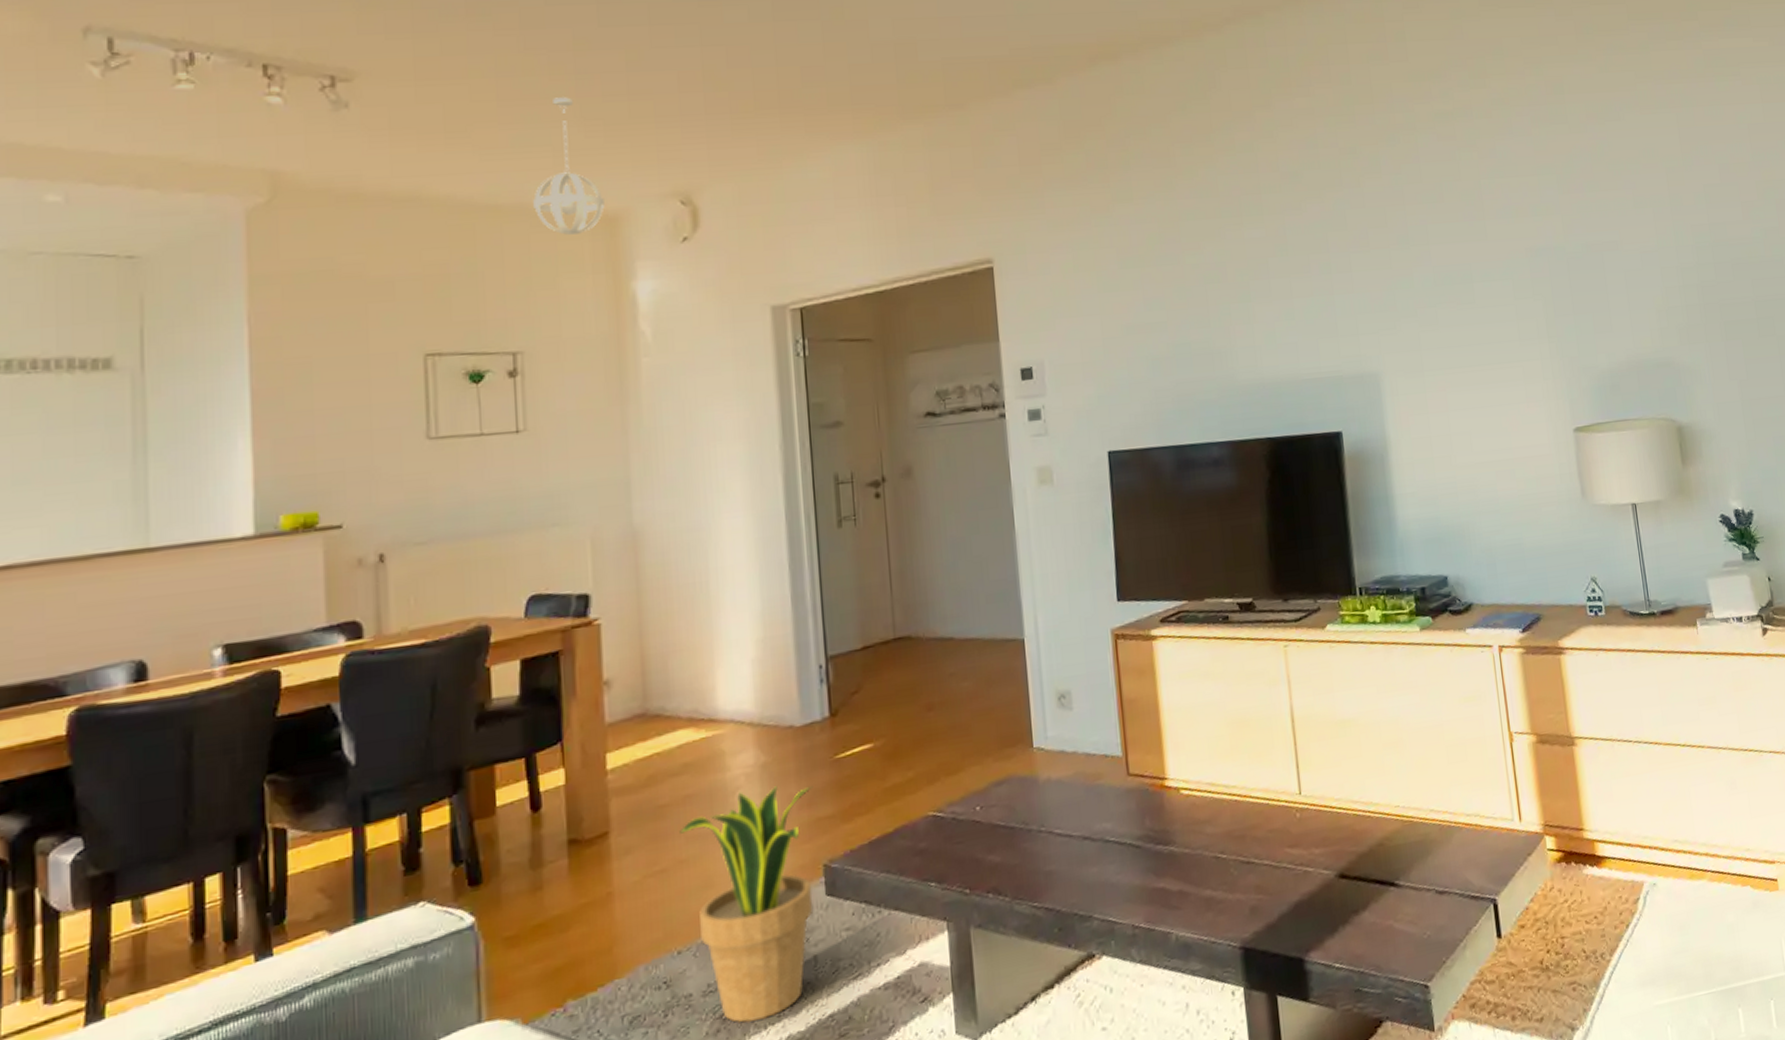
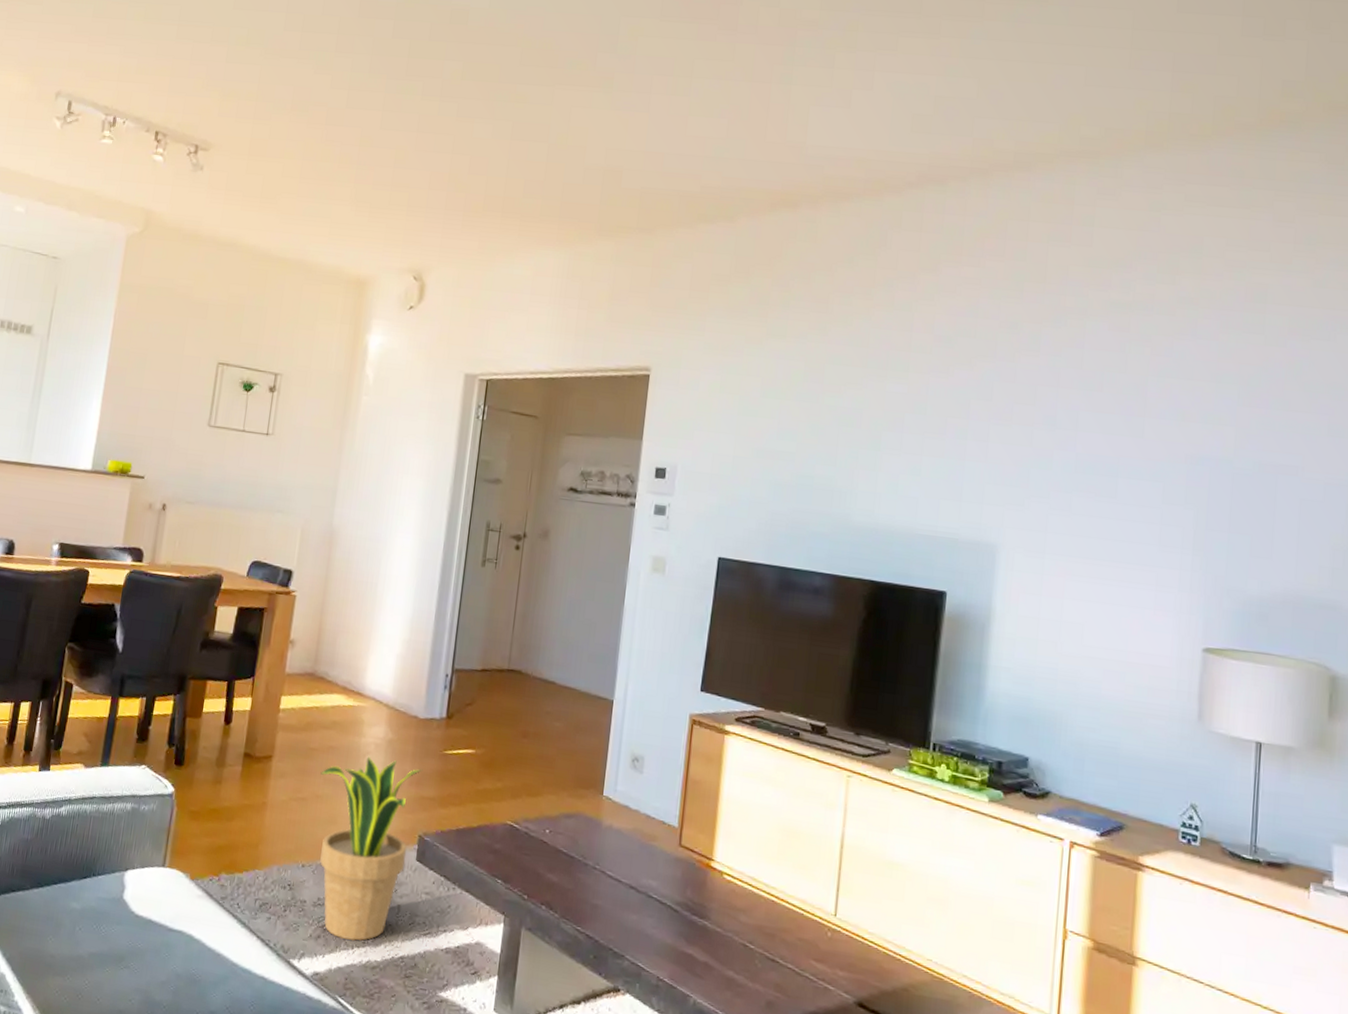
pendant light: present [533,97,605,235] -> none [309,181,359,290]

